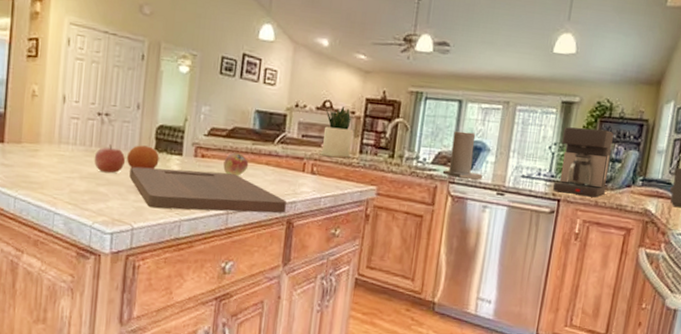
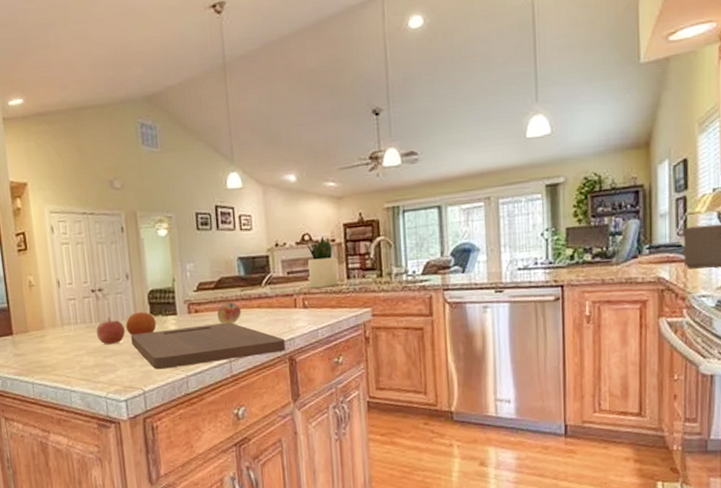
paper towel: present [442,131,483,180] -> none [434,235,477,284]
coffee maker: present [552,127,614,198] -> none [553,204,611,278]

